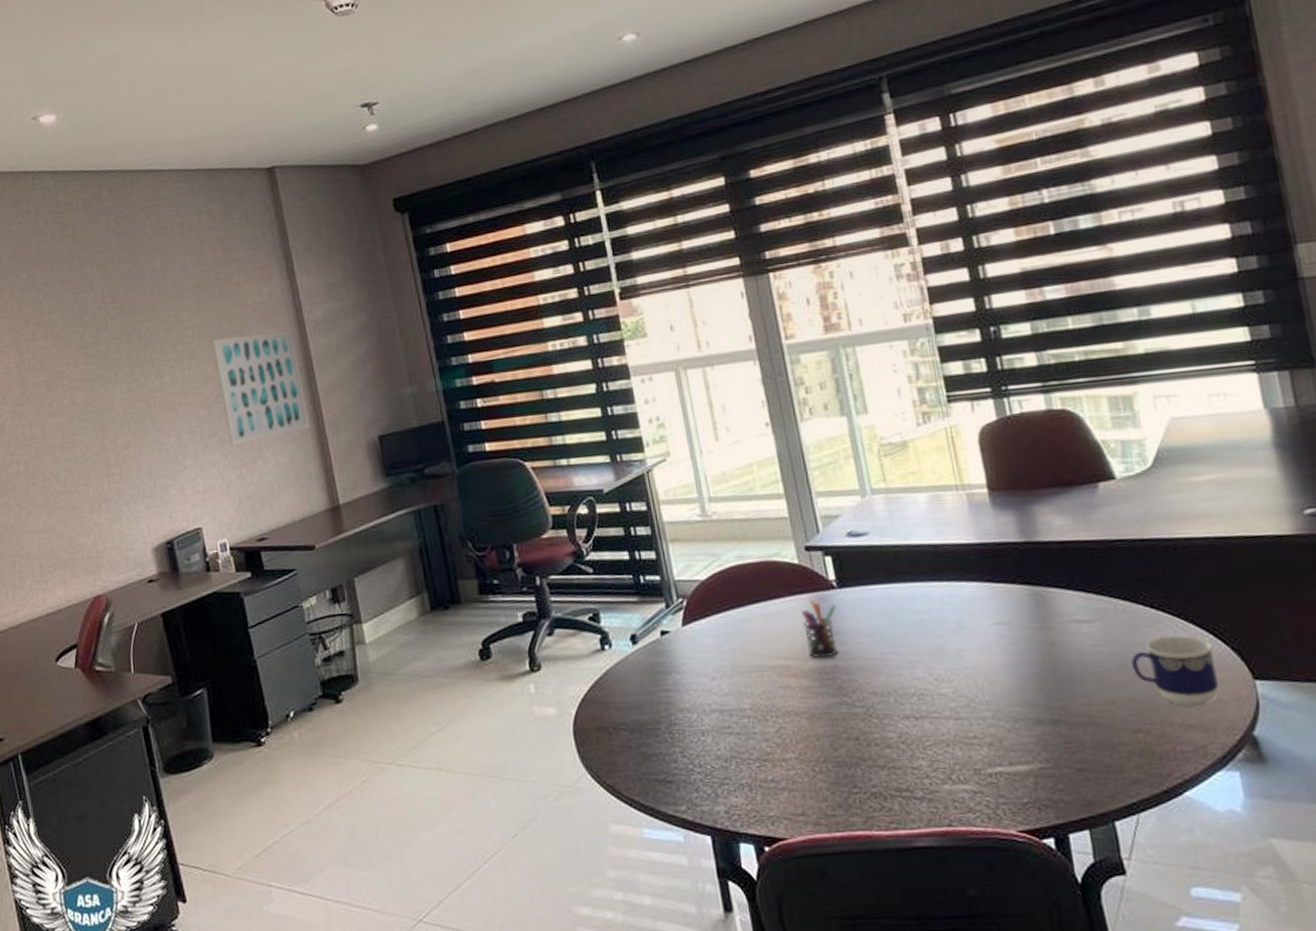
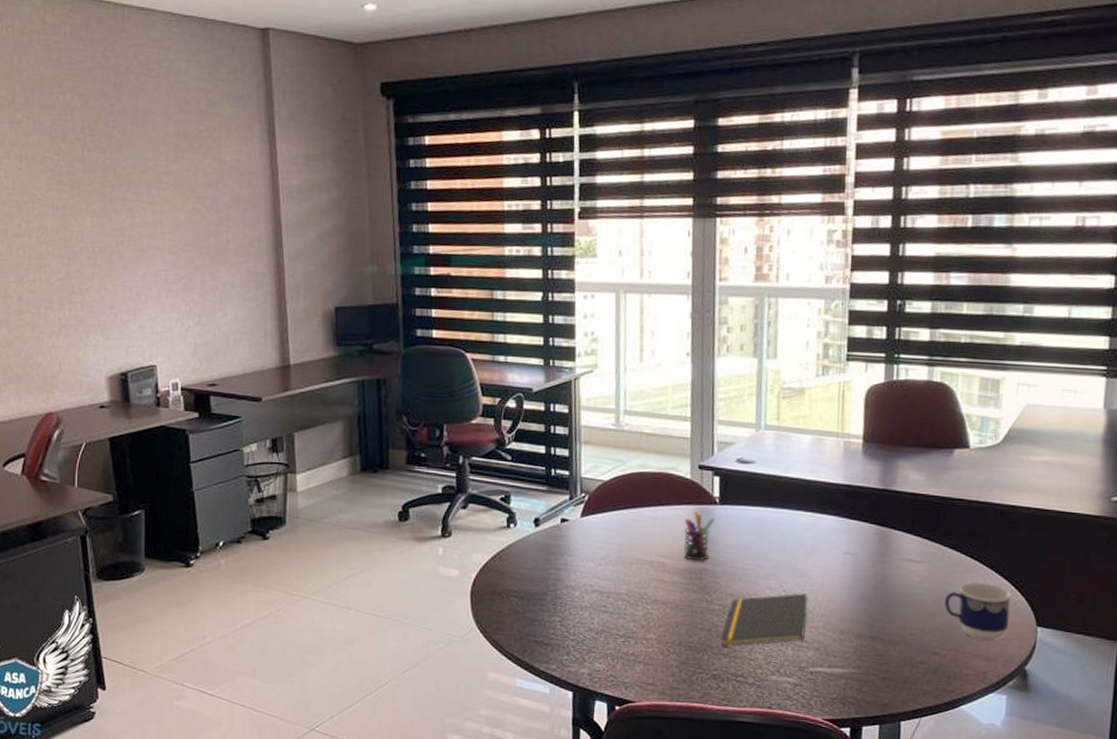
wall art: present [212,329,311,446] -> none [186,189,272,295]
notepad: none [872,679,973,757] -> present [720,593,809,647]

